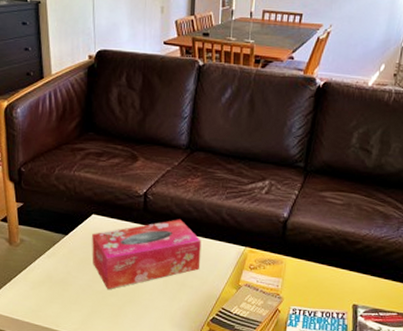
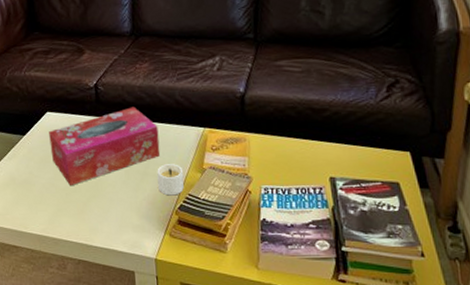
candle: none [194,277,220,308] -> present [157,164,184,196]

